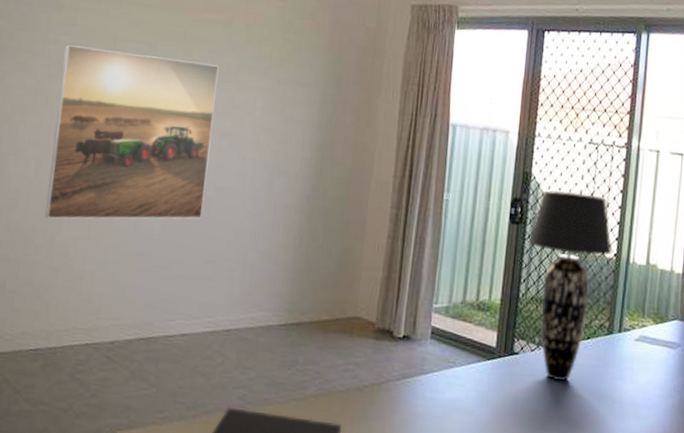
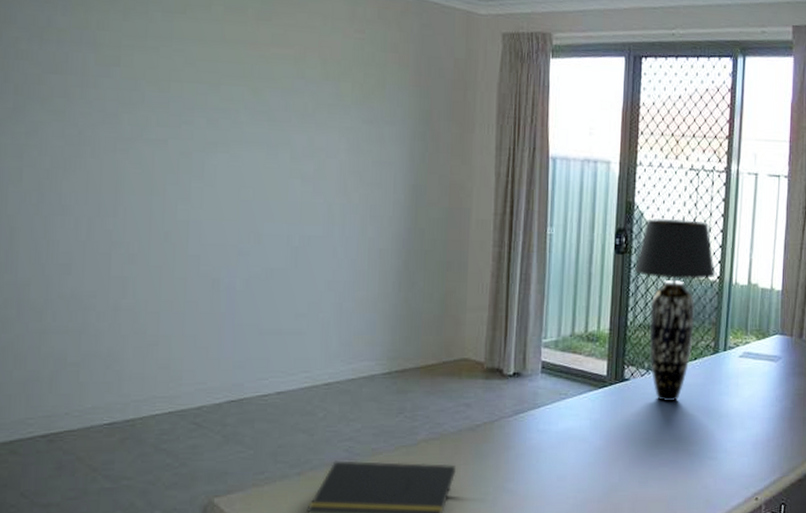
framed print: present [45,45,219,219] -> none [105,88,294,283]

